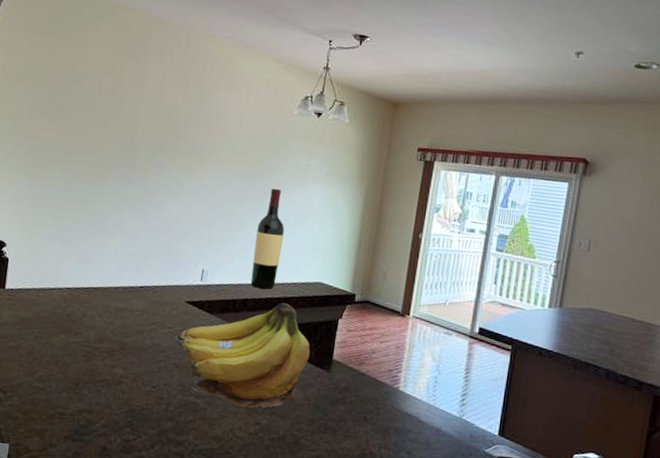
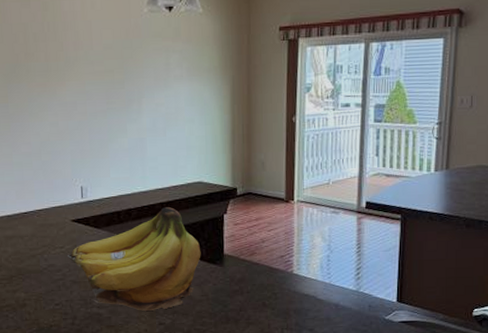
wine bottle: present [250,188,285,289] -> none [127,93,156,197]

